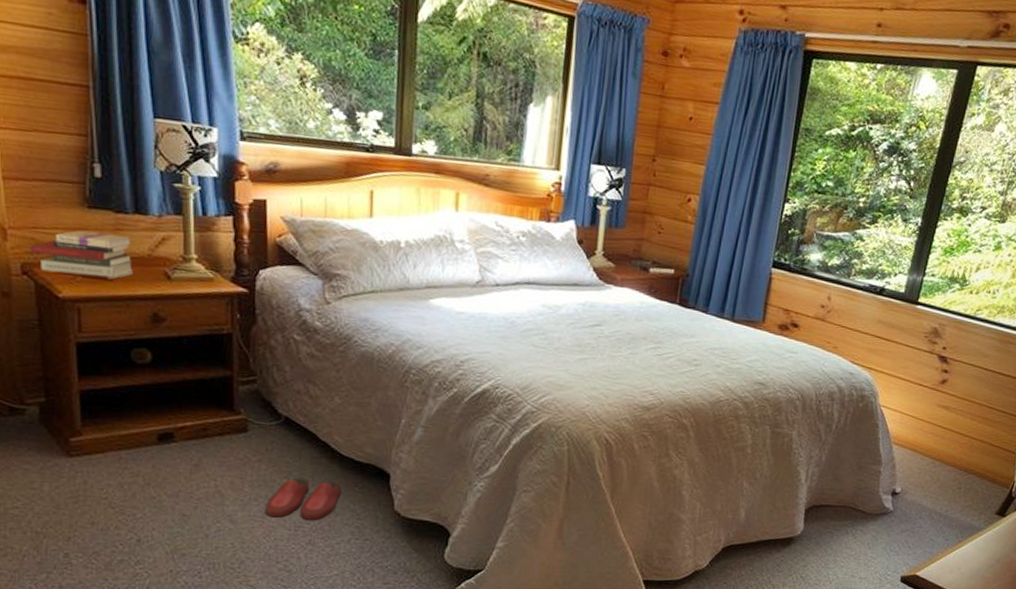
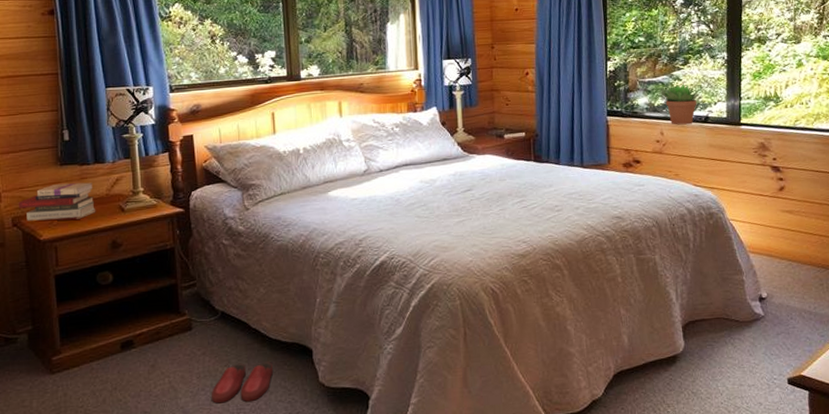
succulent plant: none [836,245,881,294] -> present [660,84,700,125]

